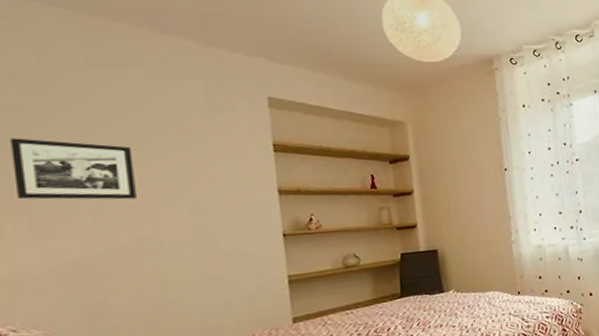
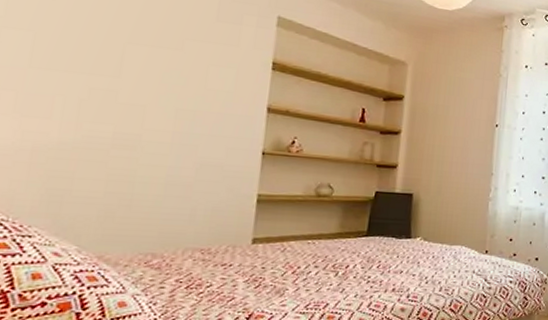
picture frame: present [10,138,137,200] -> none [10,13,134,93]

